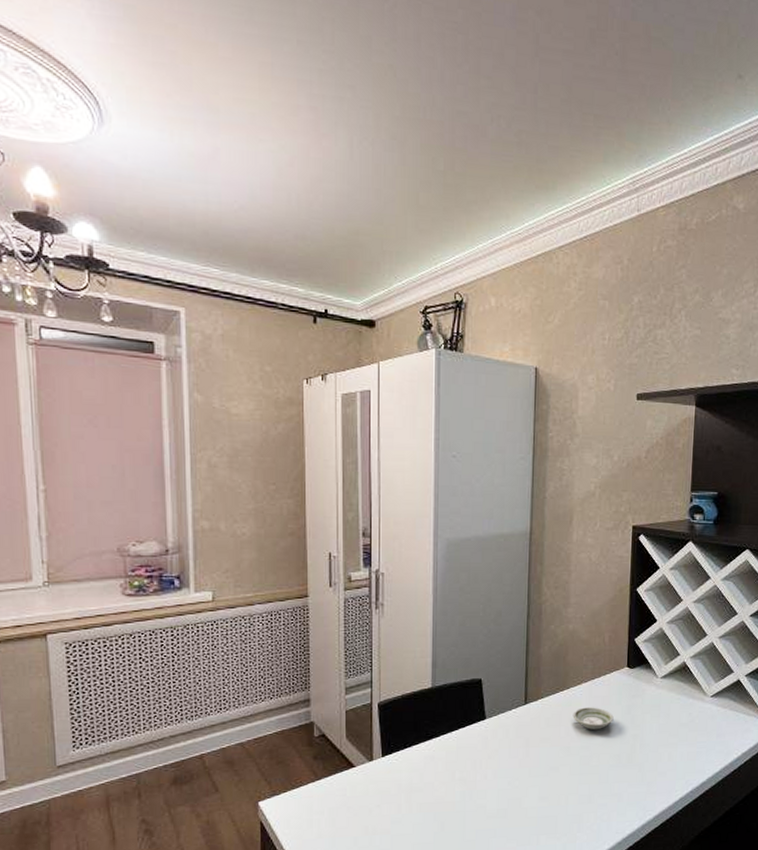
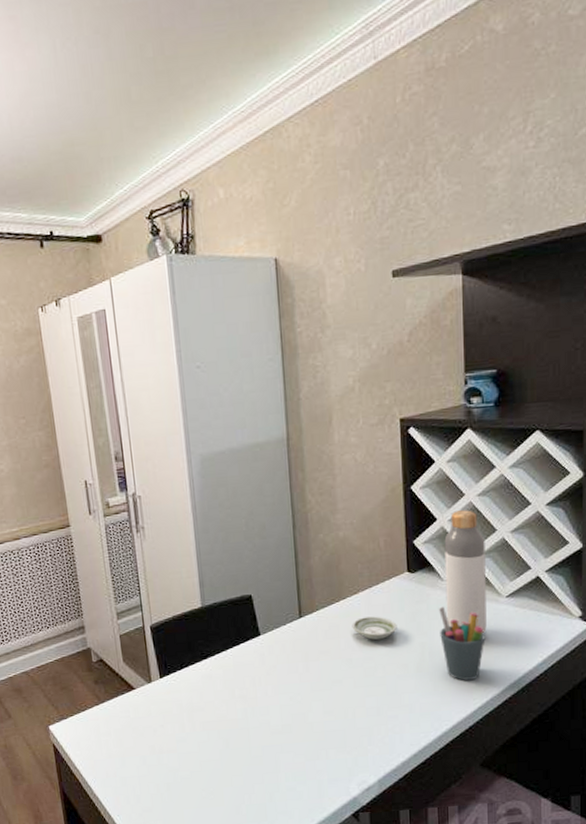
pen holder: none [651,702,691,773] -> present [439,606,485,681]
bottle: none [658,614,697,730] -> present [444,510,487,634]

